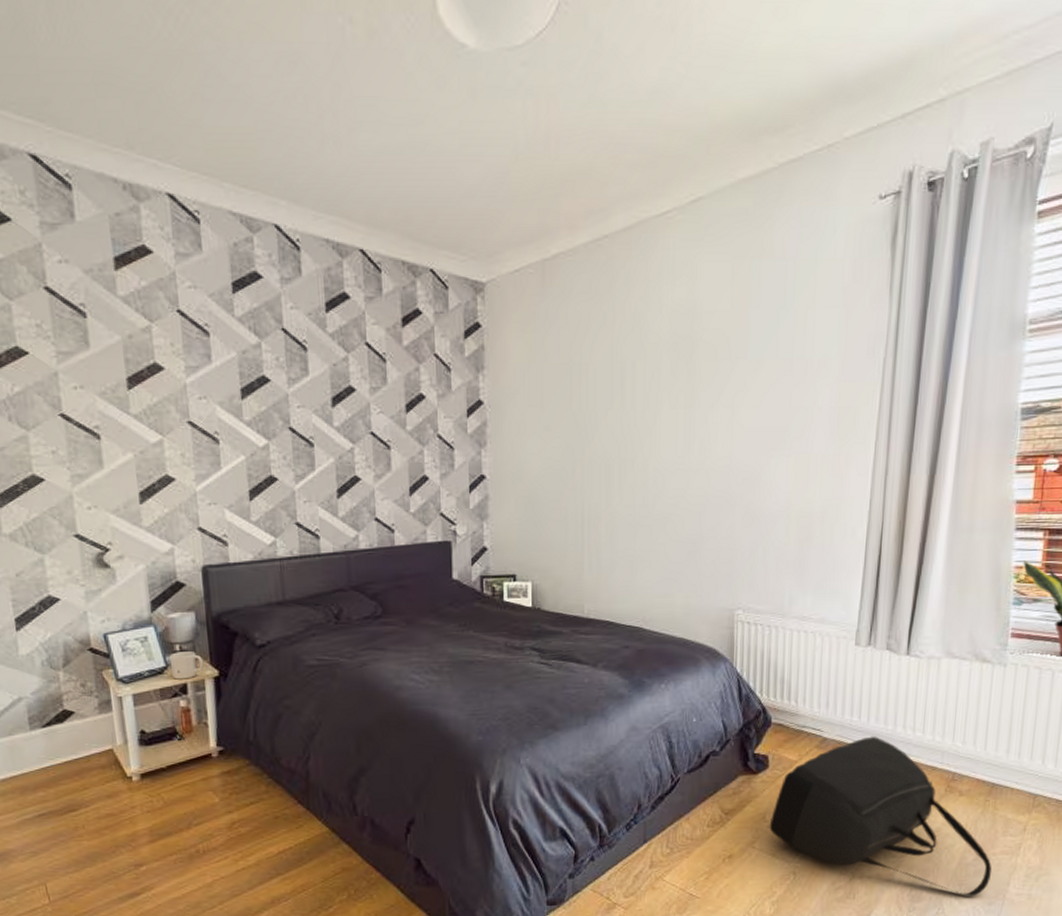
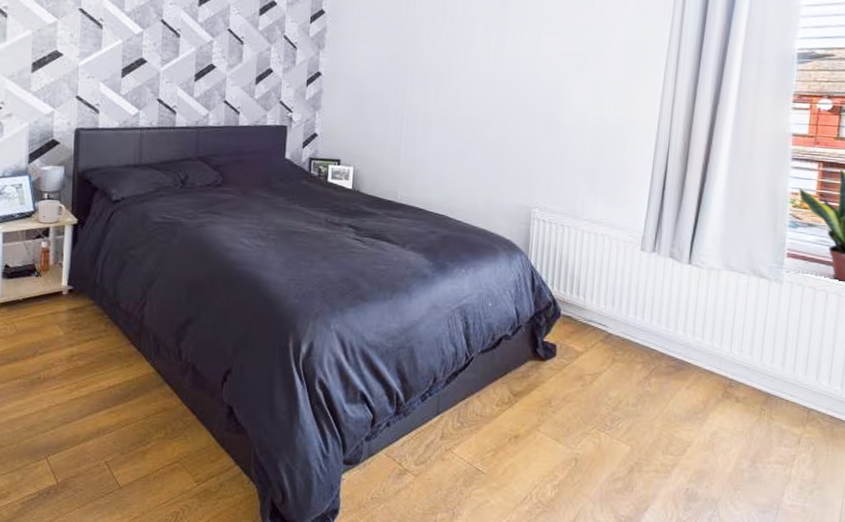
duffel bag: present [769,735,992,896] -> none [554,335,767,502]

